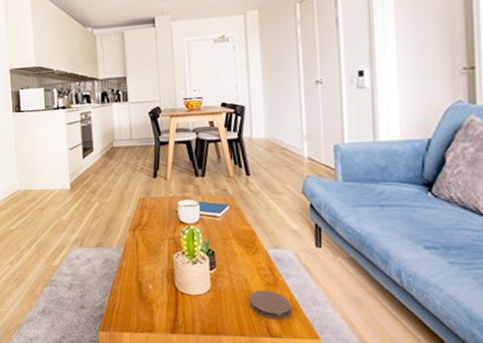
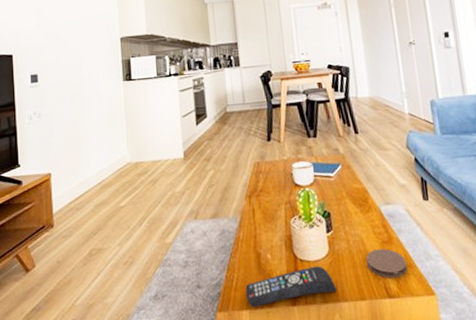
remote control: none [126,300,216,331] -> present [245,265,337,308]

